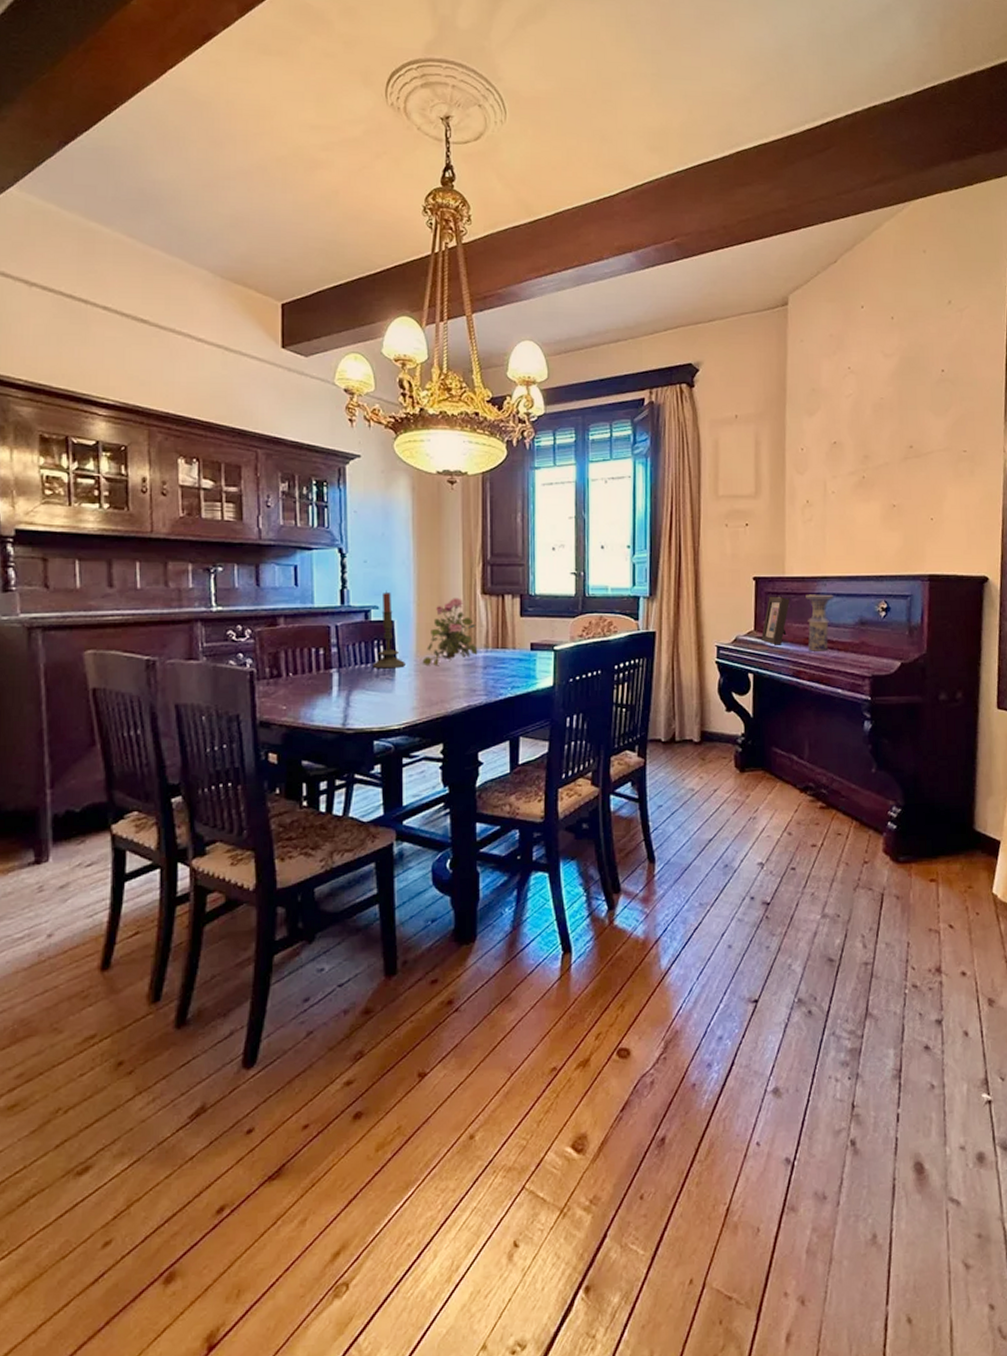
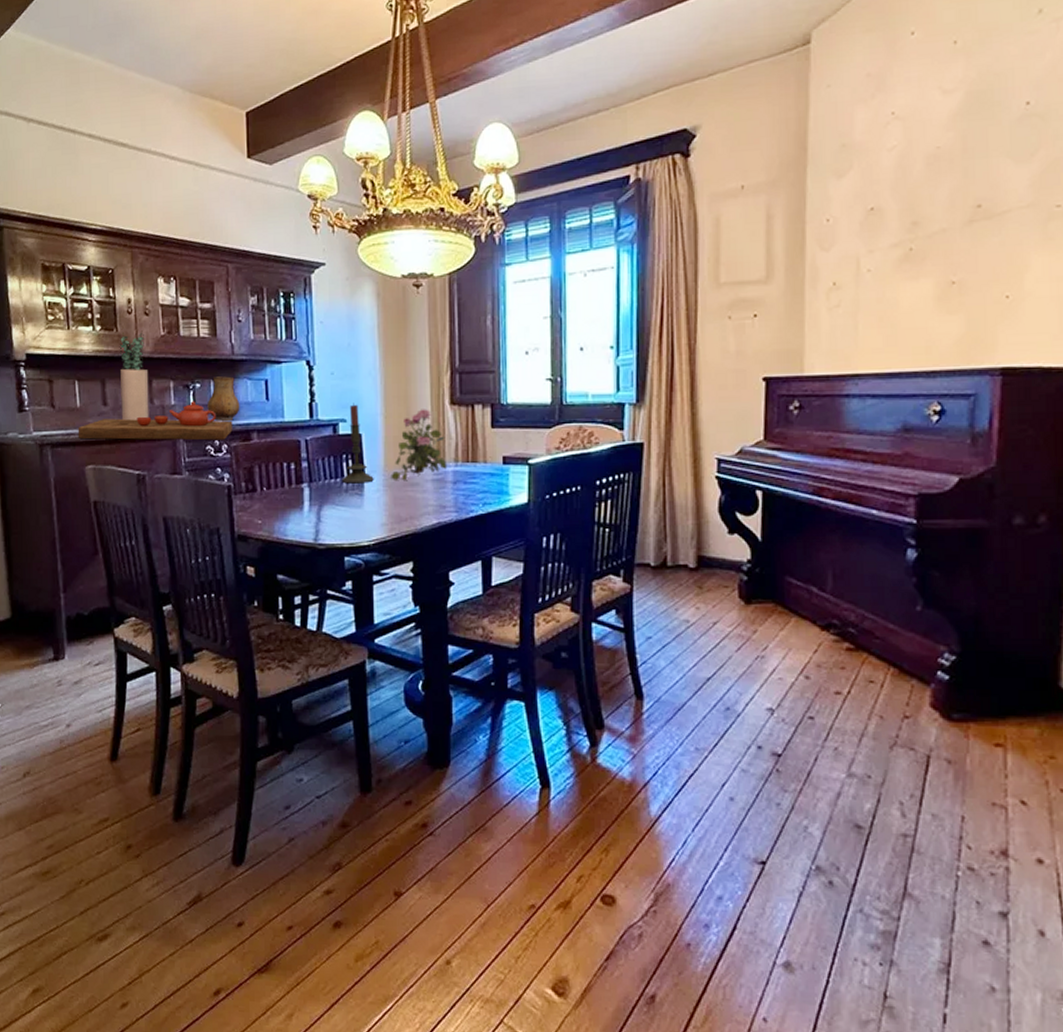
tea set: none [76,585,258,625] -> present [78,401,233,441]
vase: none [130,511,164,604] -> present [120,330,149,421]
ceramic pitcher: none [230,561,267,605] -> present [207,376,240,421]
picture frame: present [761,596,790,645] -> none [773,399,809,458]
vase: present [806,594,834,651] -> none [830,395,869,464]

